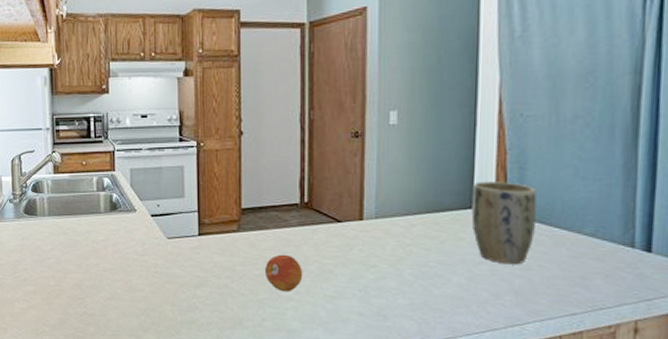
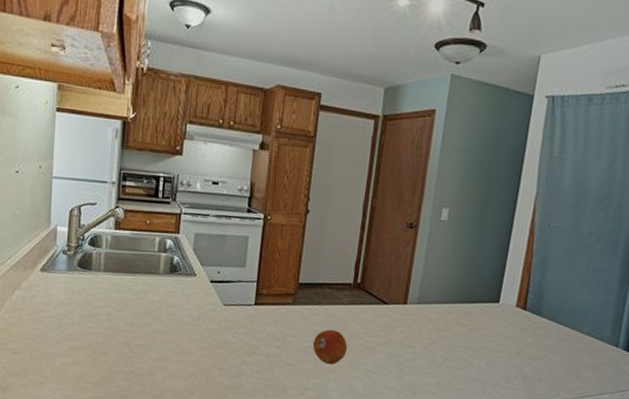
plant pot: present [471,181,536,265] -> none [497,279,552,355]

